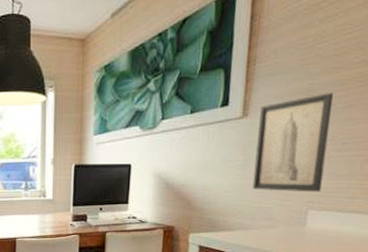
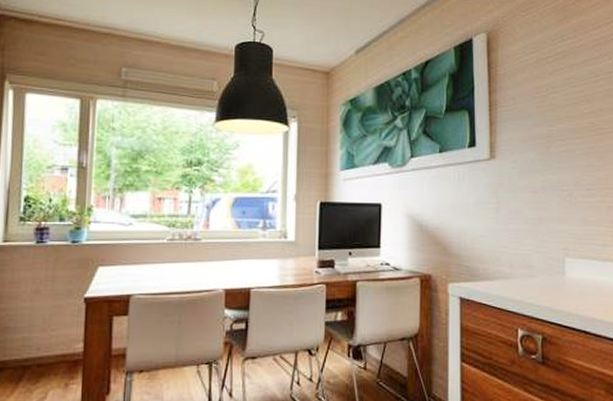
wall art: present [252,93,333,192] -> none [506,140,575,239]

